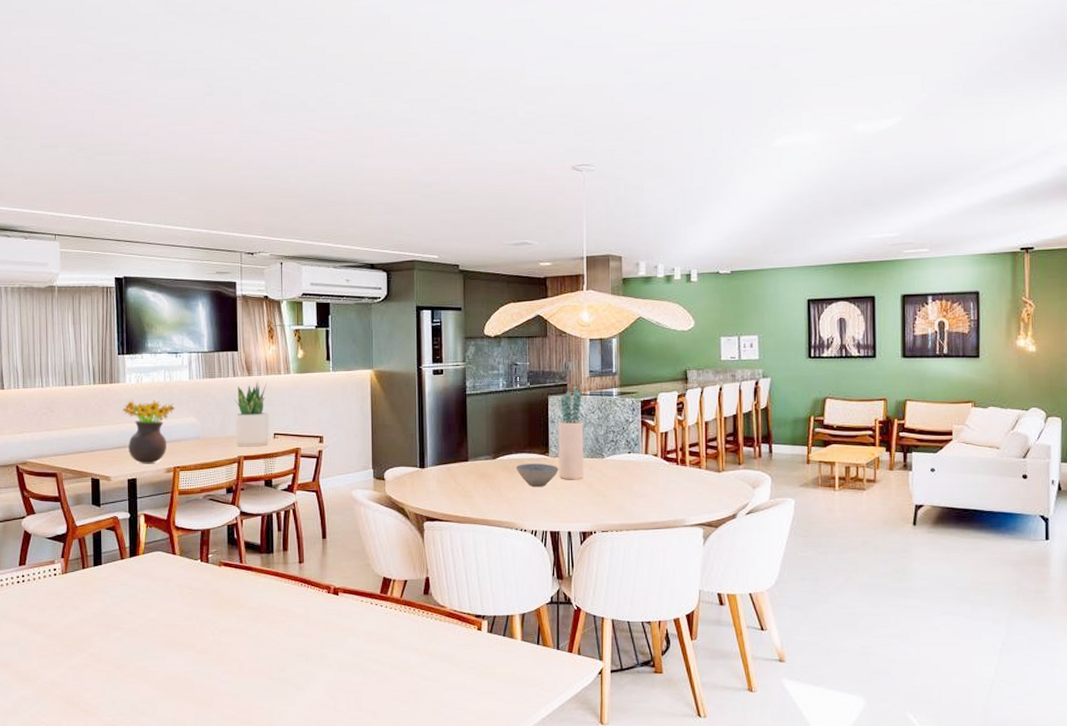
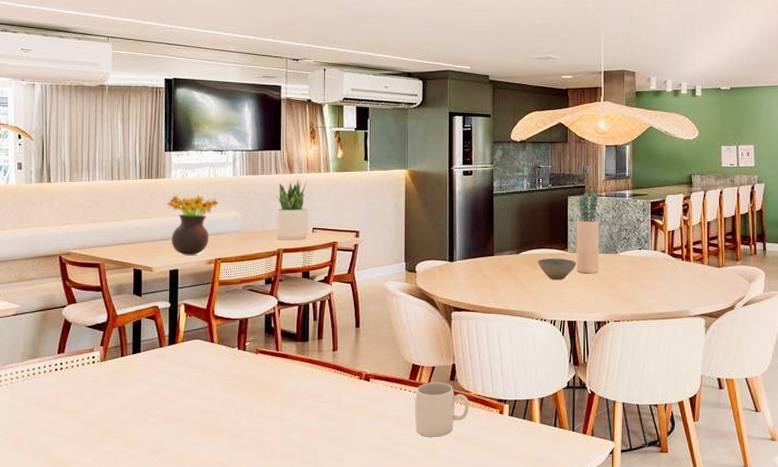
mug: none [386,596,446,654] -> present [414,382,470,437]

